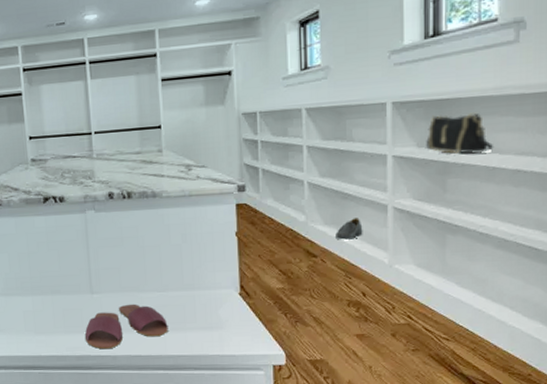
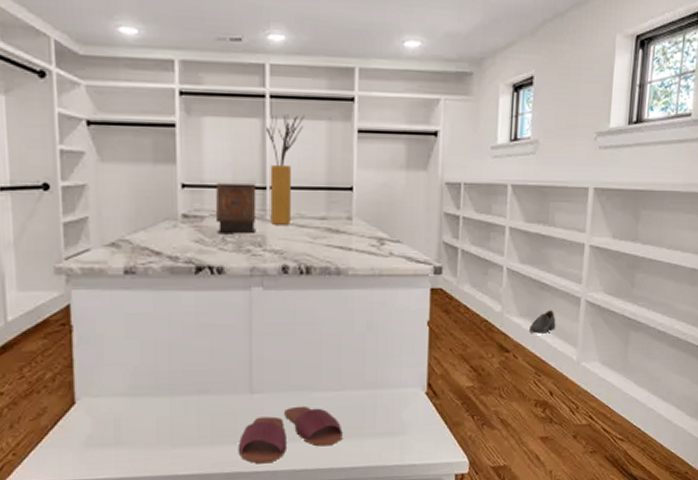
jewelry box: none [54,131,87,172] -> present [216,183,257,235]
vase: none [88,73,117,161] -> present [267,114,304,225]
handbag: present [426,112,494,154] -> none [620,206,678,249]

